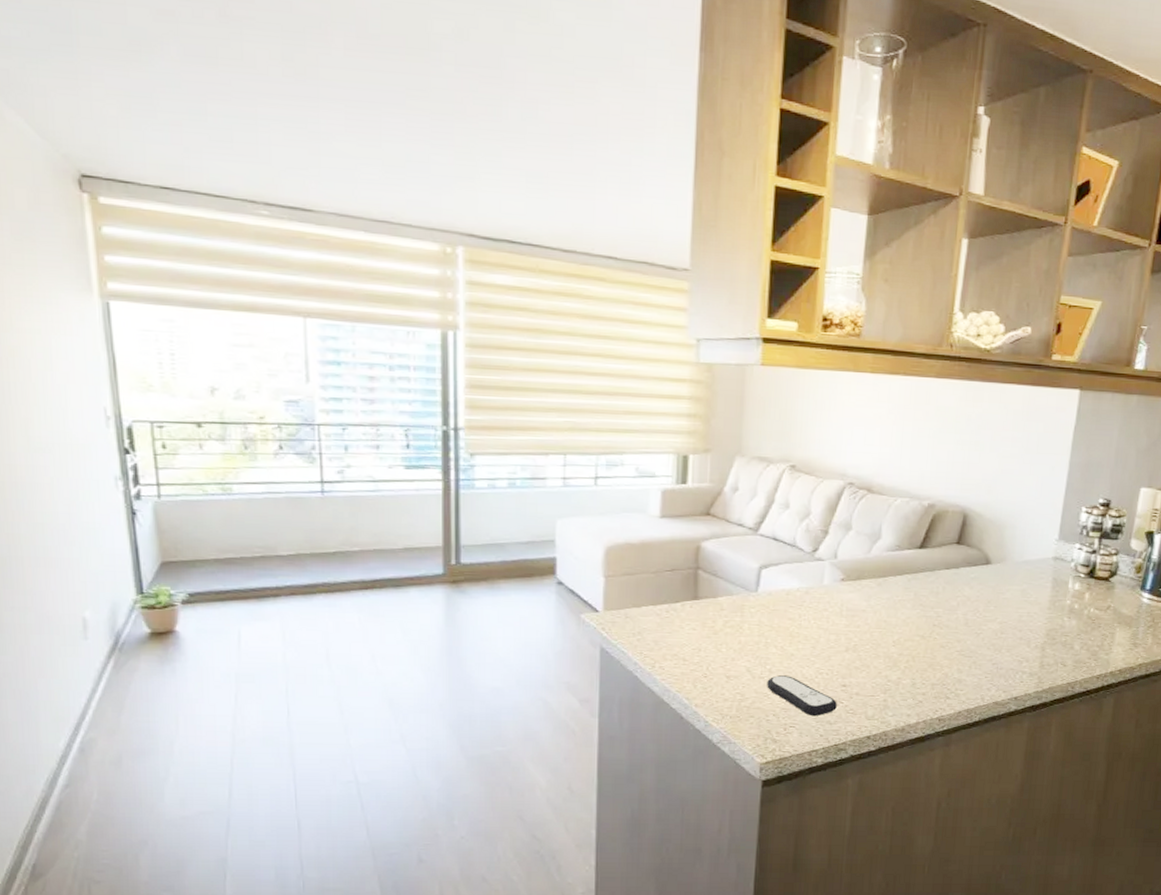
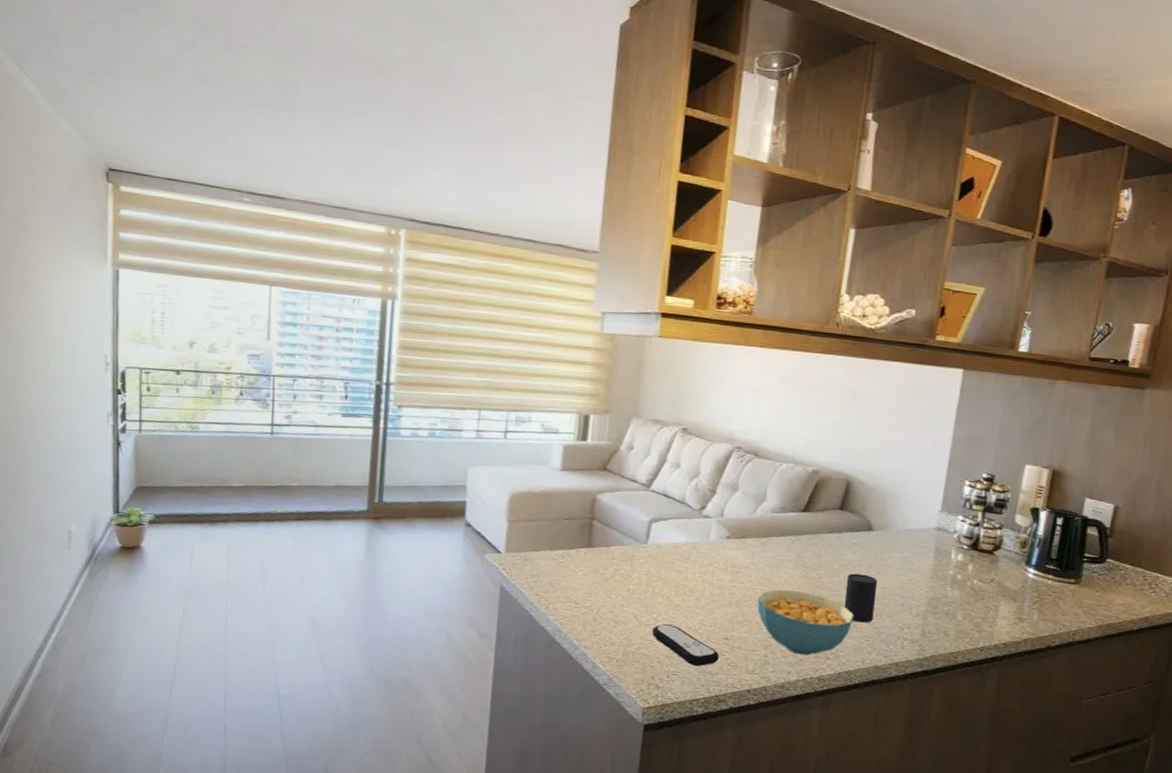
cereal bowl: none [875,631,973,697] -> present [757,589,854,656]
cup: none [963,609,996,659] -> present [844,573,877,623]

